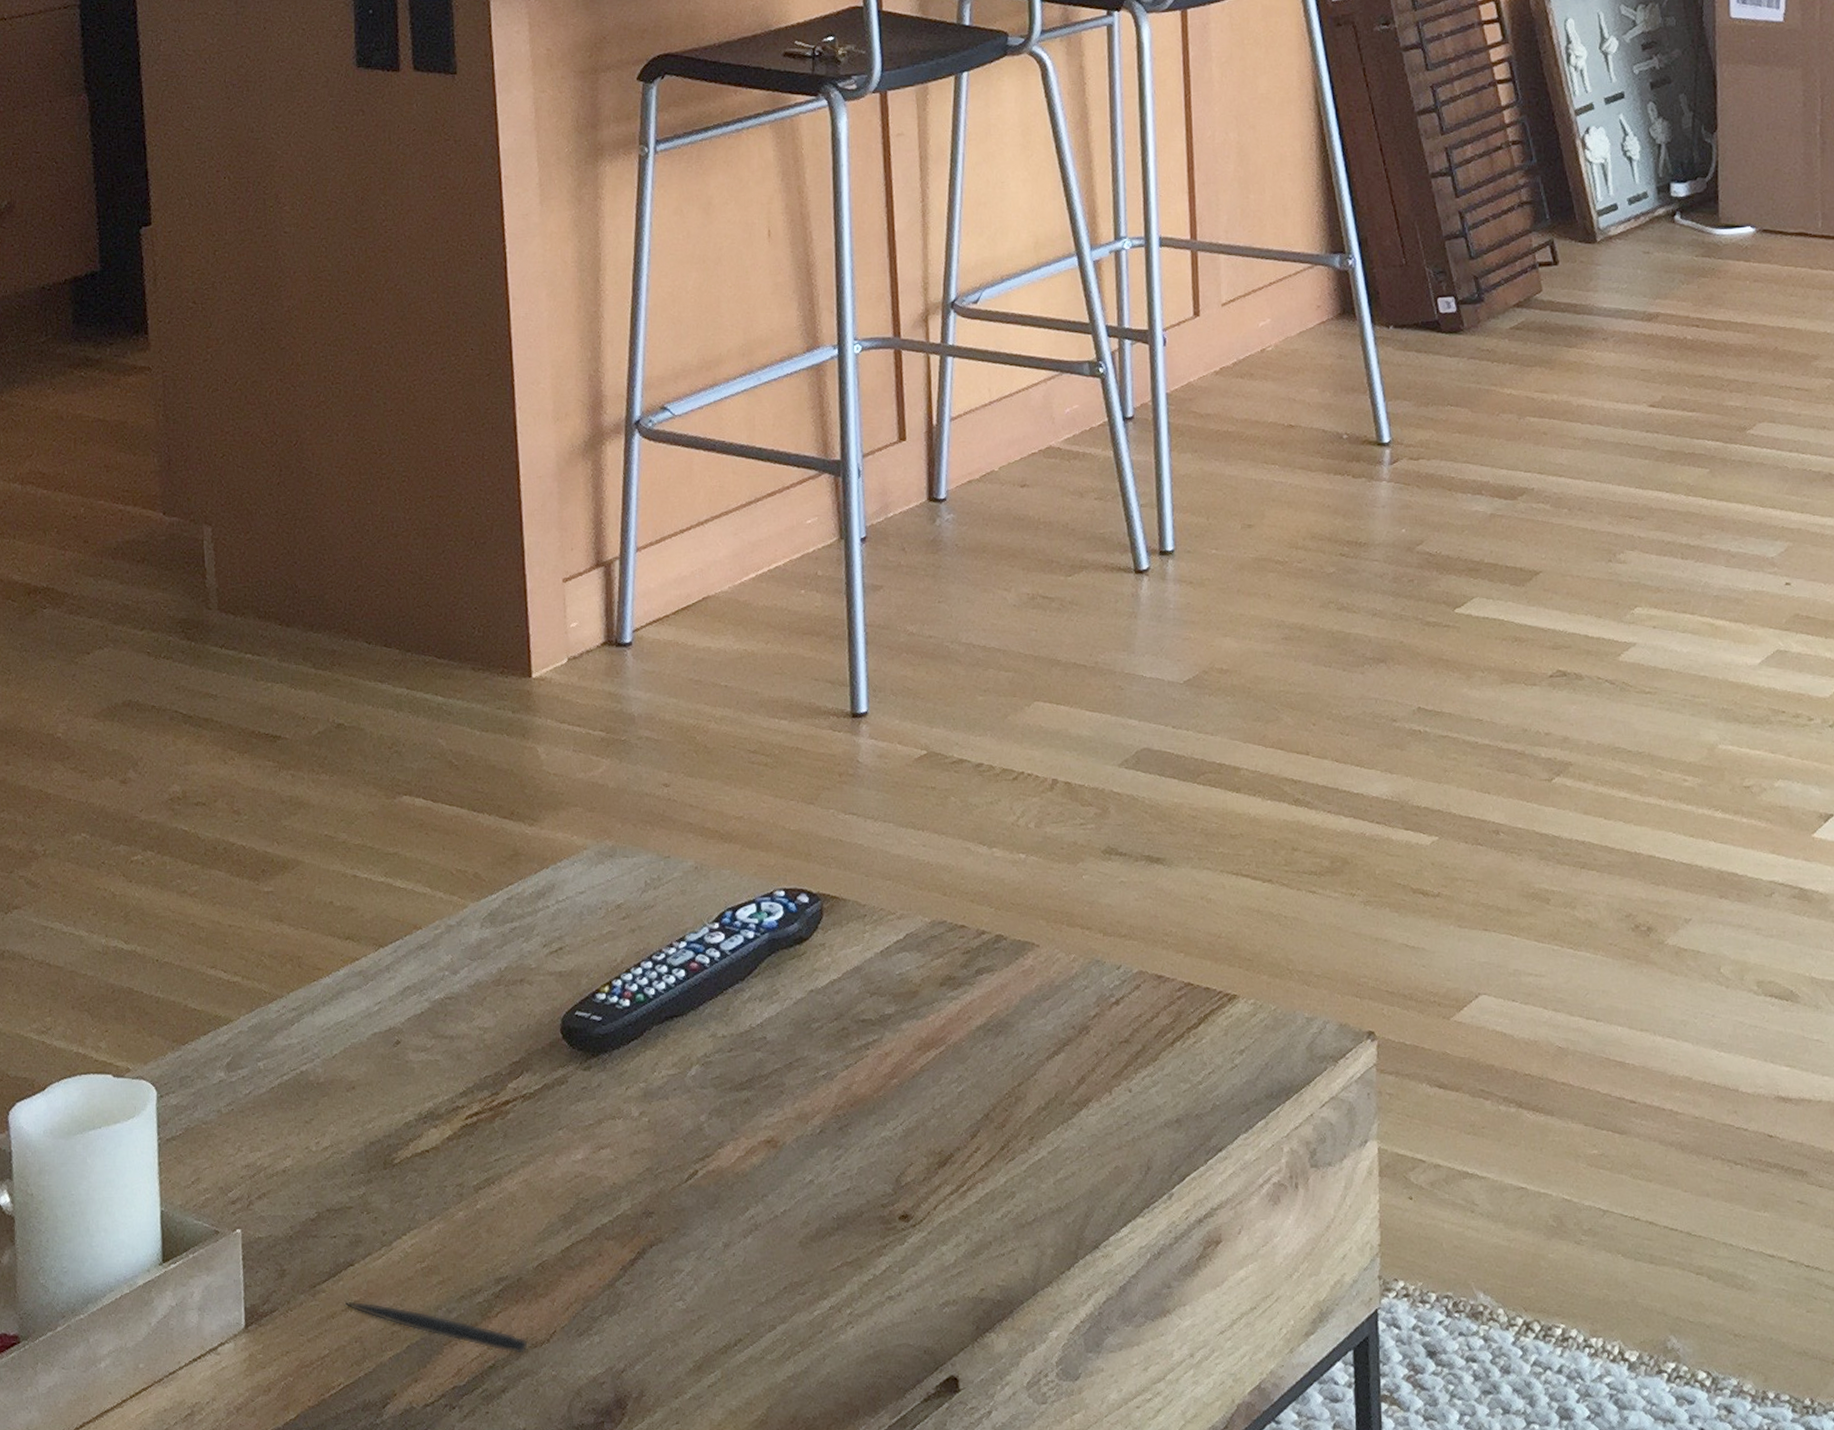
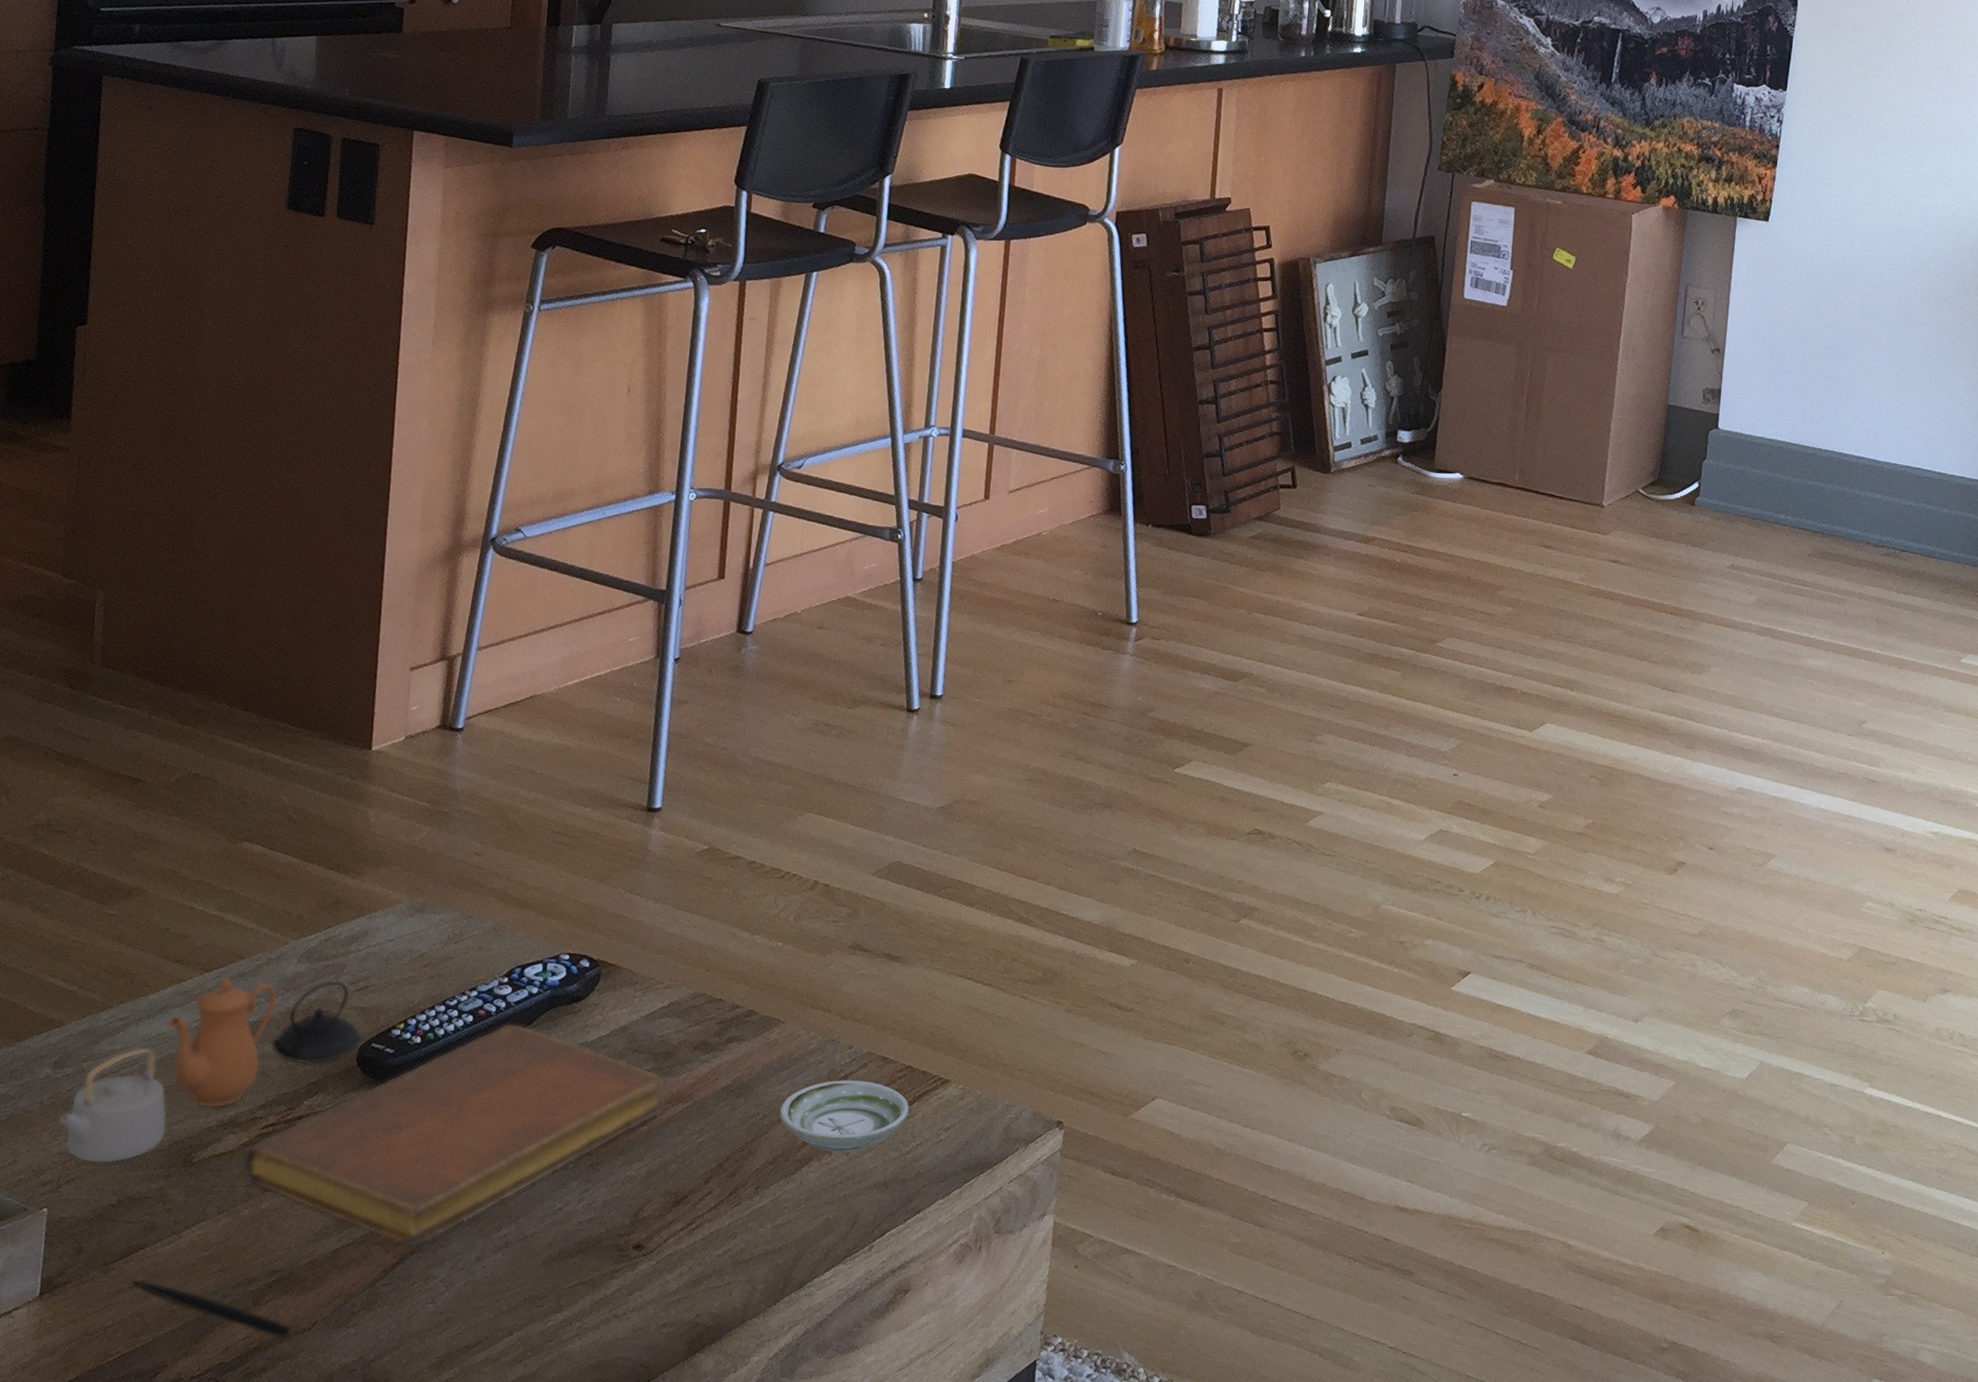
teapot: none [240,943,564,1174] -> present [58,976,363,1164]
notebook: none [449,974,917,1239] -> present [242,1023,667,1247]
saucer: none [1046,1005,1195,1090] -> present [779,1080,910,1153]

